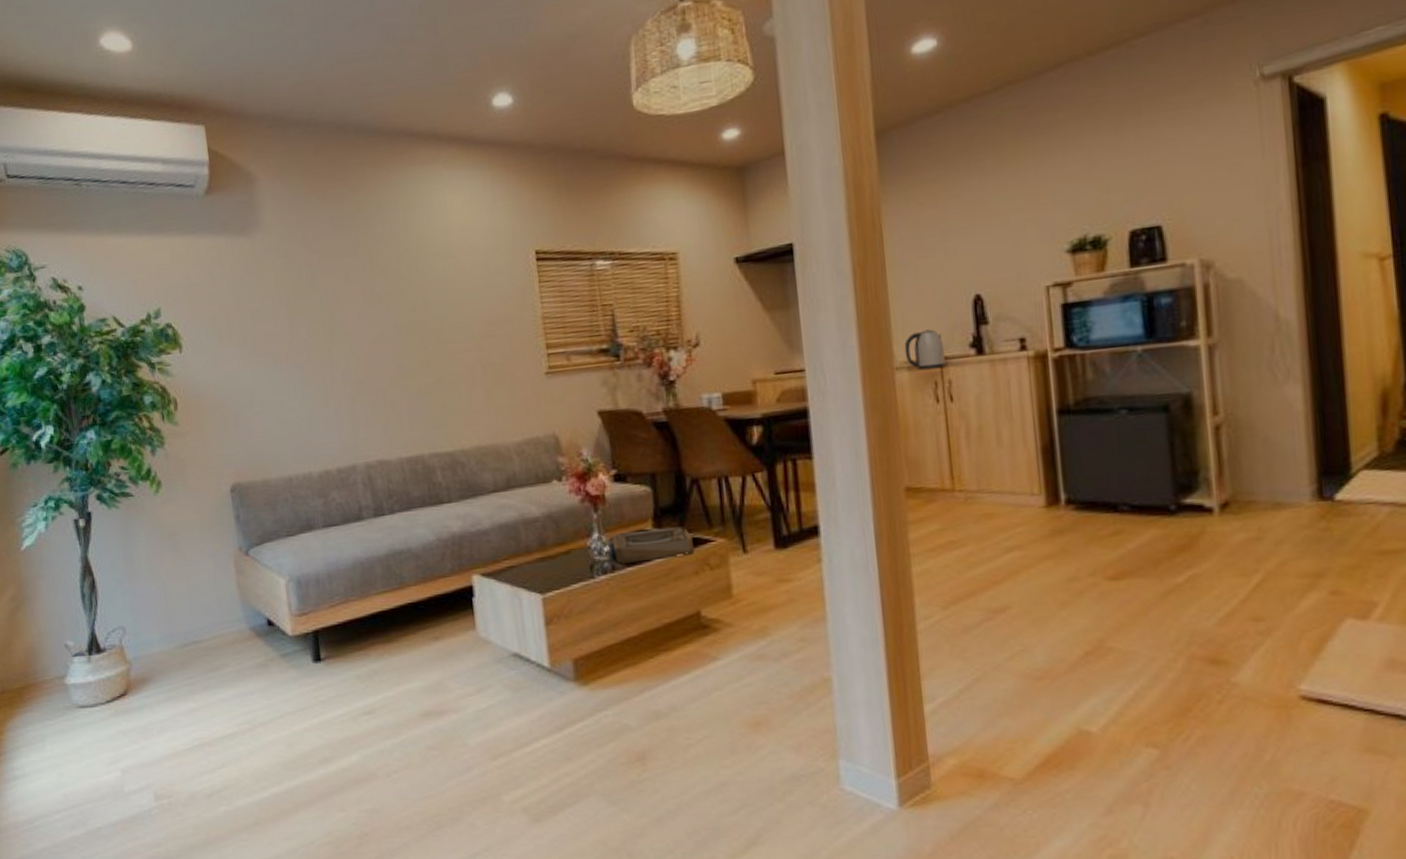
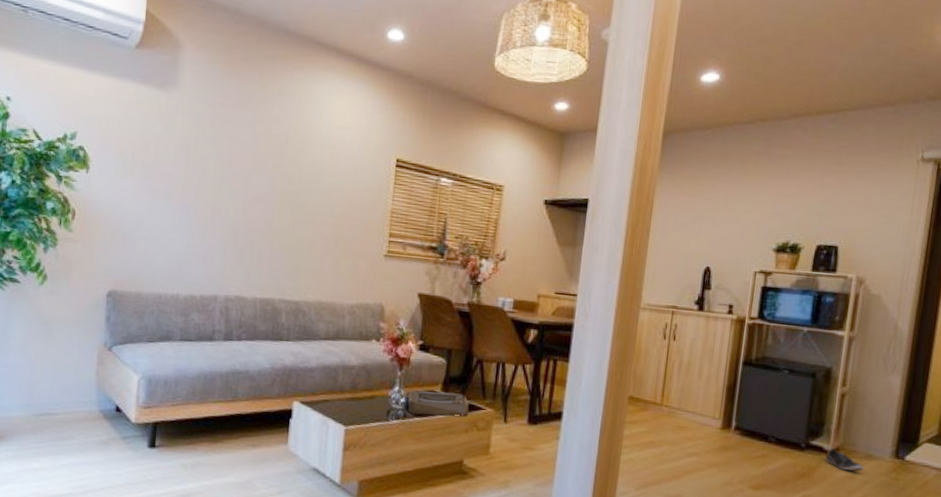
kettle: present [904,329,946,370] -> none [649,284,678,315]
shoe: none [1210,503,1273,532] -> present [825,448,864,472]

